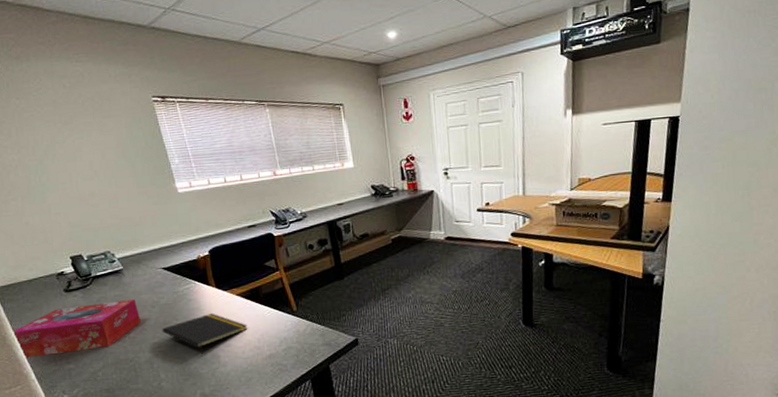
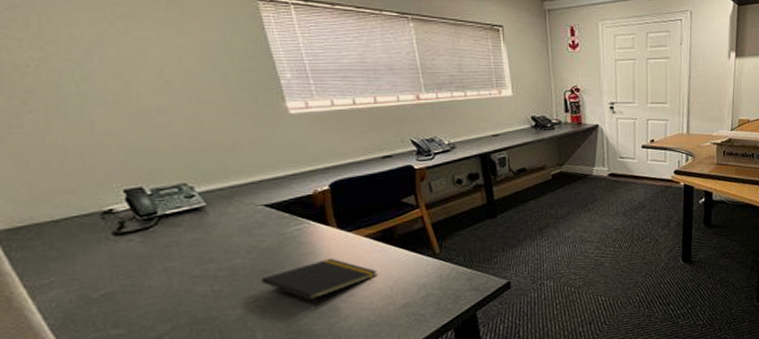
tissue box: present [12,300,142,358] -> none [23,244,232,324]

